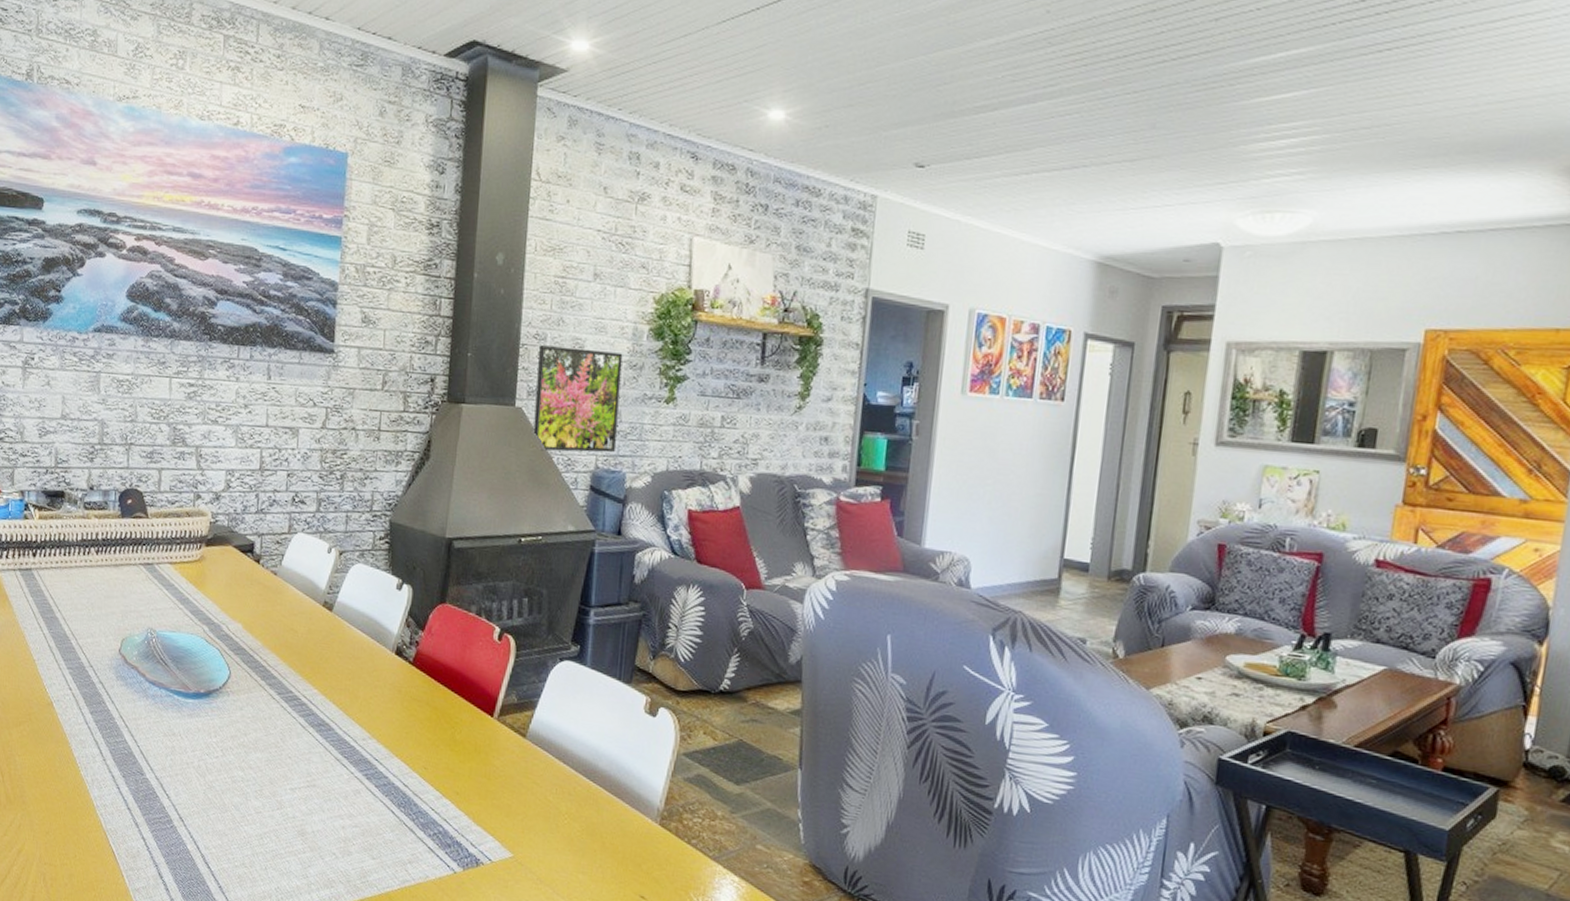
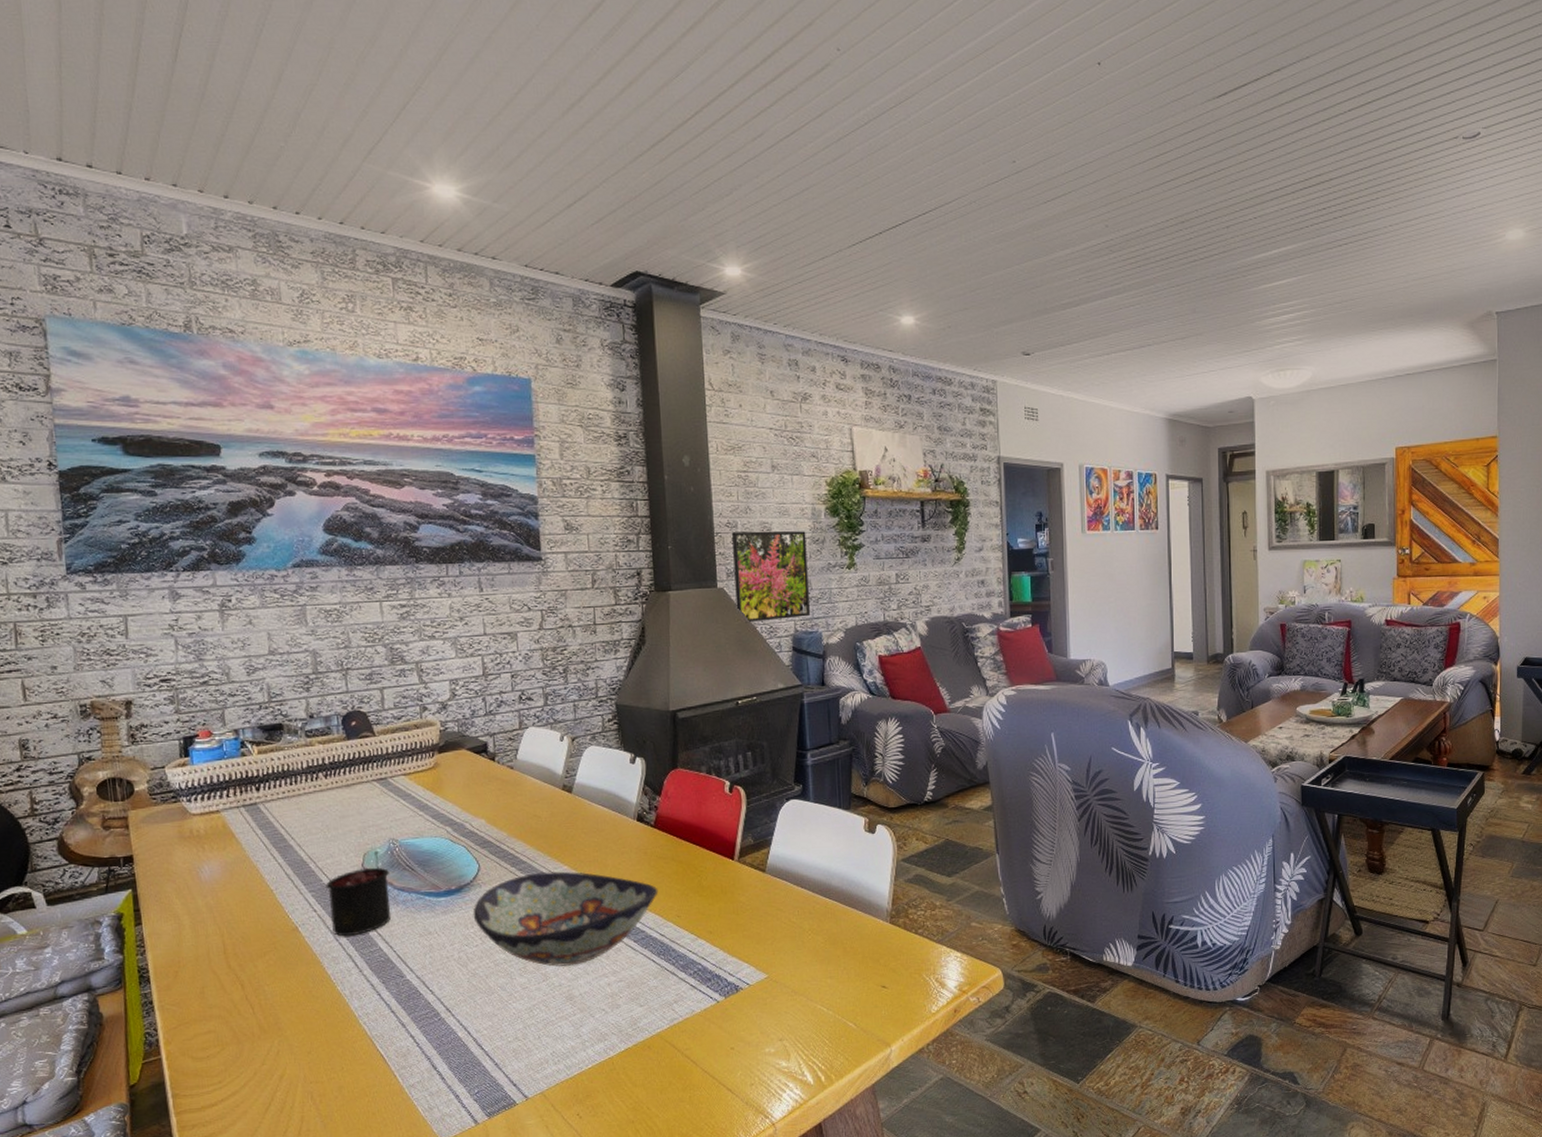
candle: none [83,638,143,722] -> present [326,851,392,937]
decorative bowl: none [217,691,408,799] -> present [472,871,659,967]

